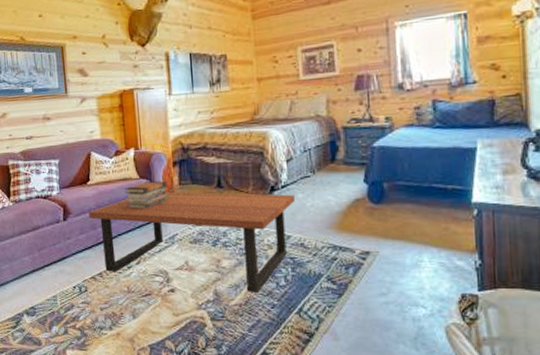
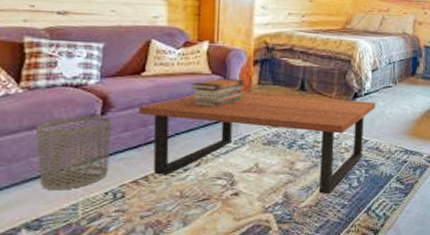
waste bin: none [23,222,74,284] -> present [35,116,111,191]

